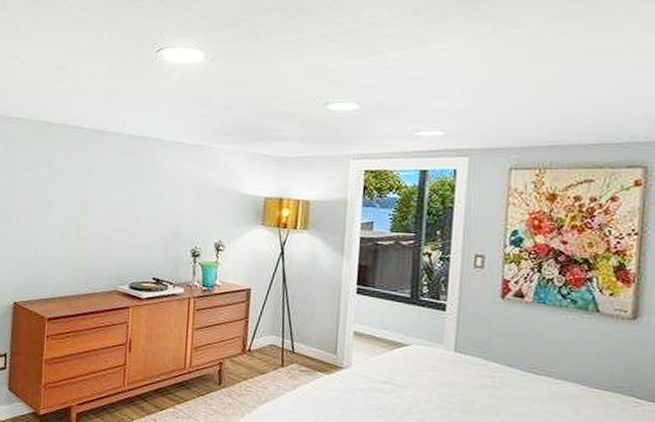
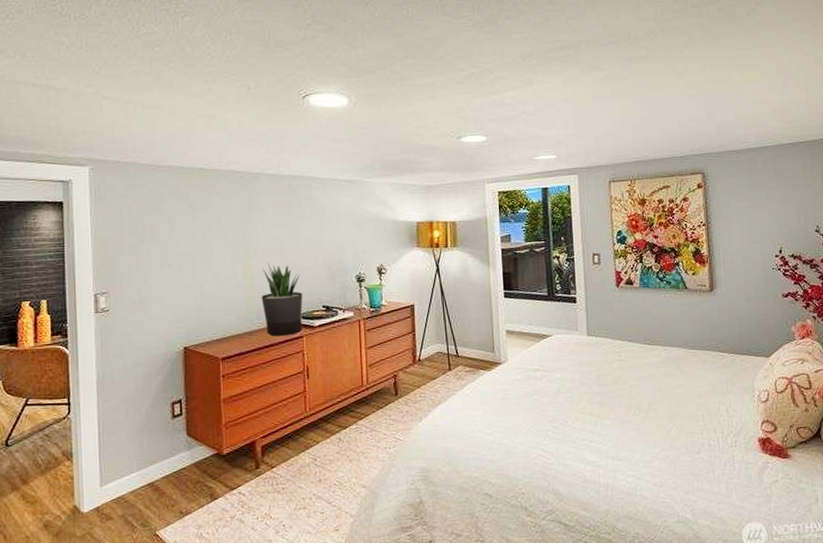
planter: none [92,226,134,305] -> present [261,262,303,336]

